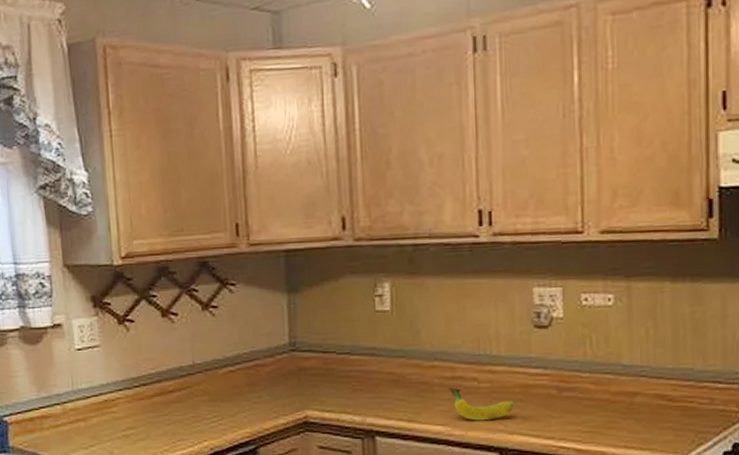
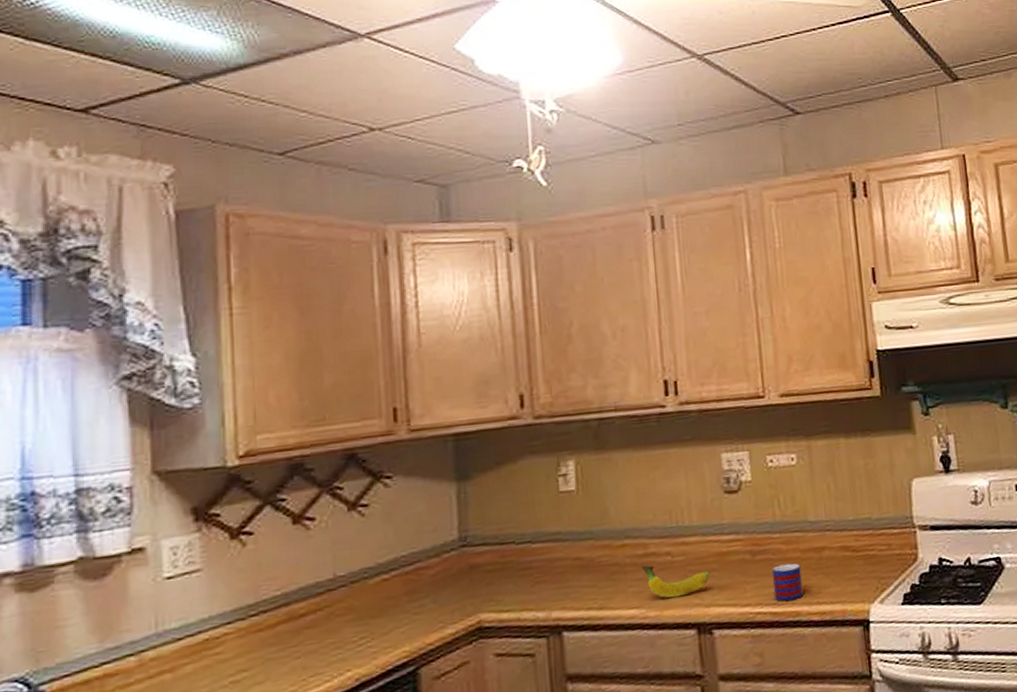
mug: none [578,404,610,439] -> present [771,563,803,601]

